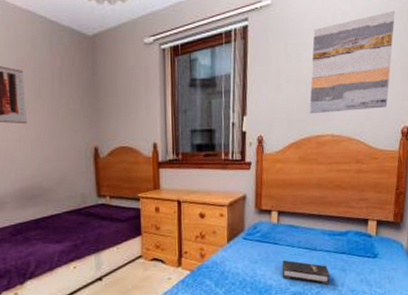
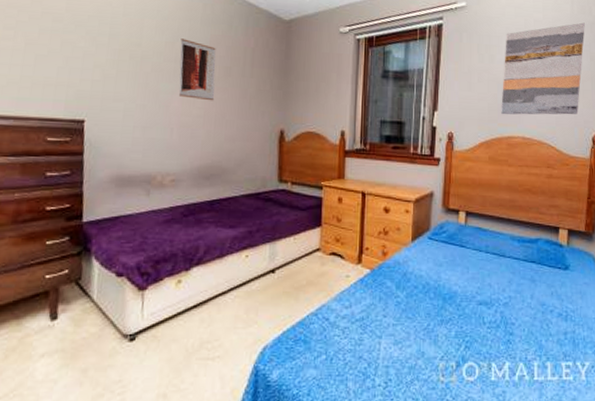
hardback book: present [282,260,331,285] -> none [468,266,520,296]

